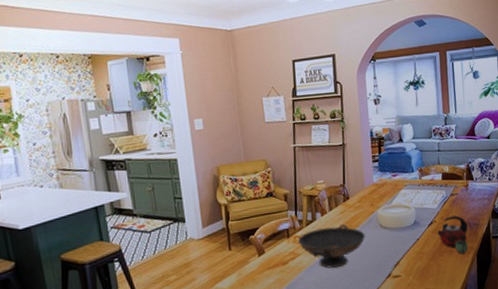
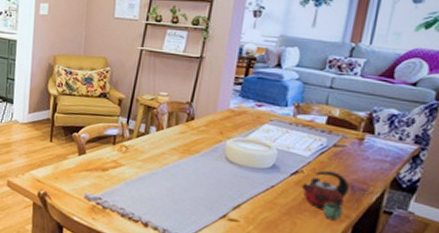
decorative bowl: present [298,224,365,268] -> none [124,143,205,191]

